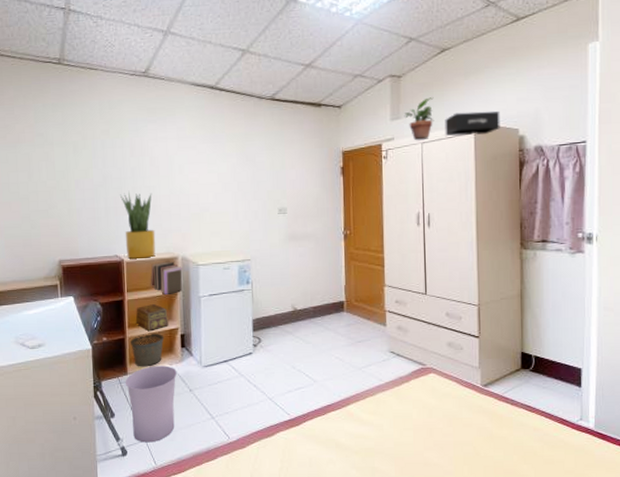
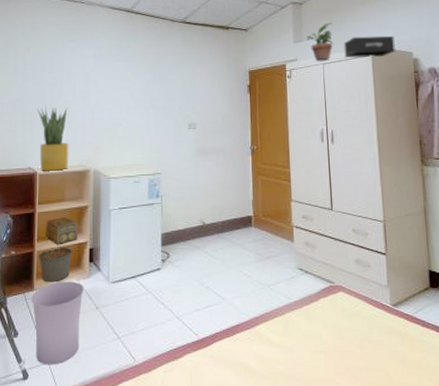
books: present [150,261,183,296] -> none [61,174,94,208]

